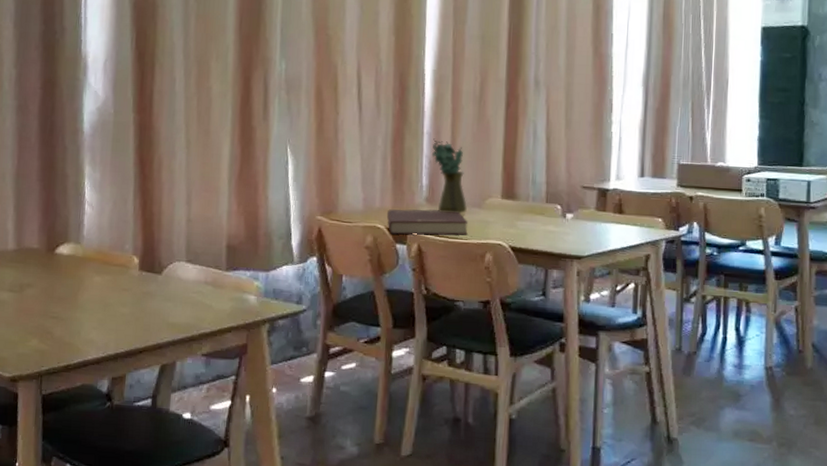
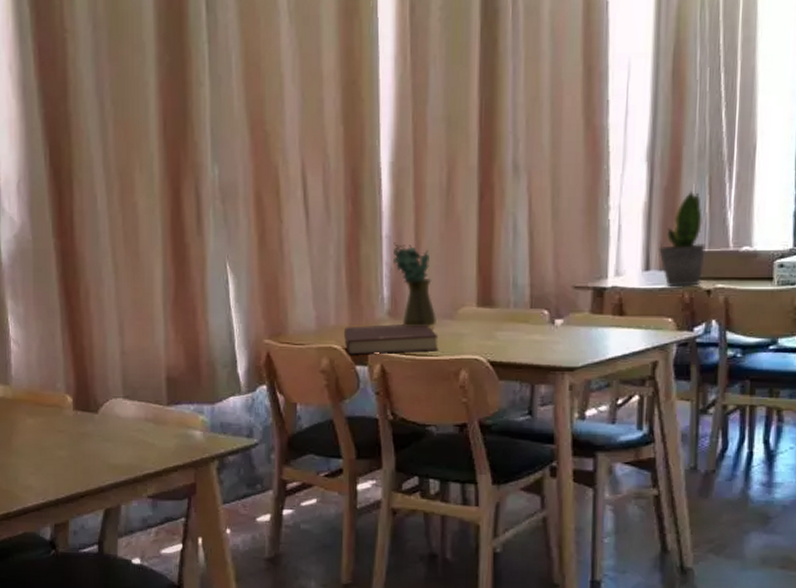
potted plant: none [651,113,690,193] -> present [659,191,707,288]

